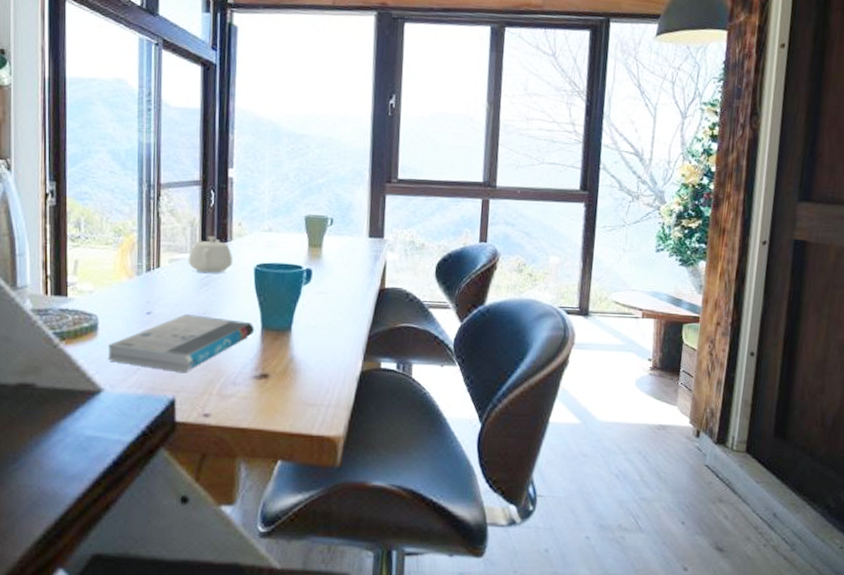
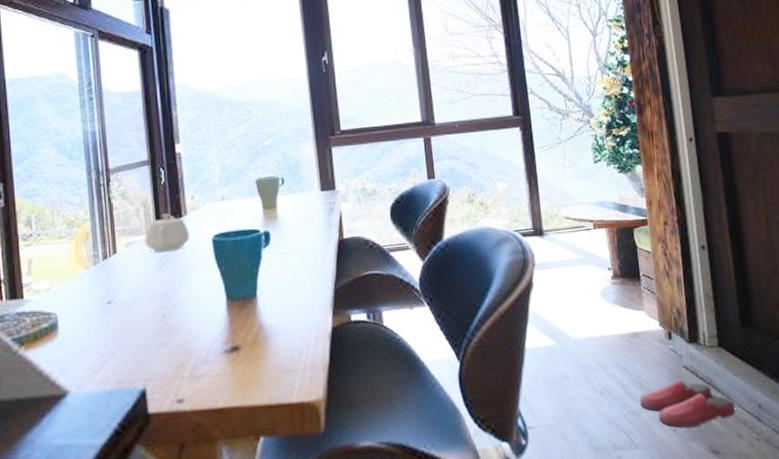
book: present [108,314,255,372] -> none [71,295,220,360]
slippers: none [654,477,749,522] -> present [640,379,736,427]

